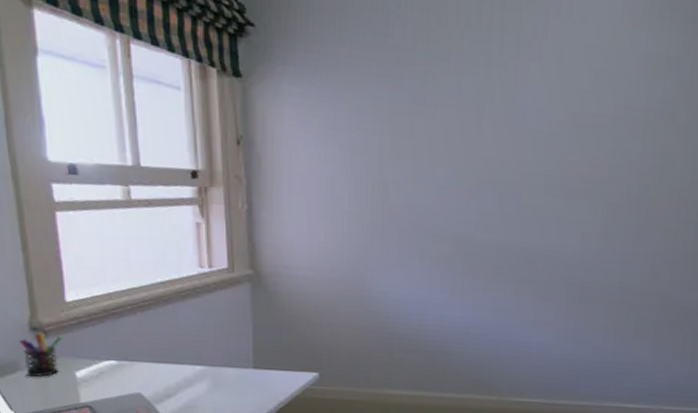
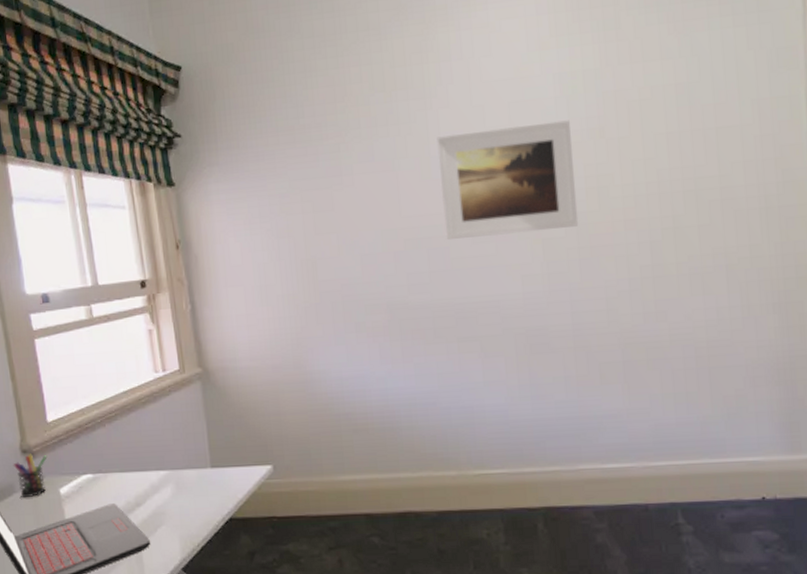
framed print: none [519,87,647,197] -> present [436,120,579,239]

